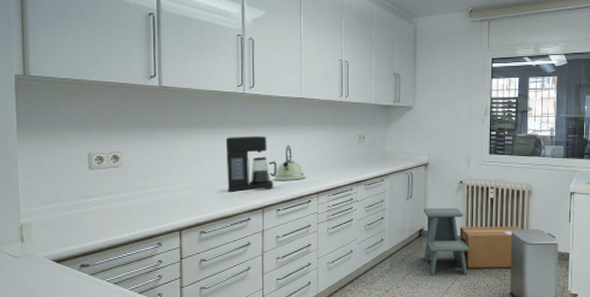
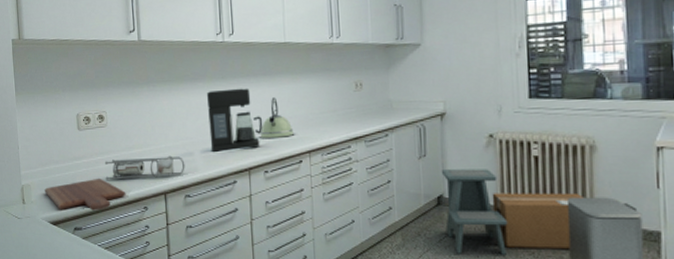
cutting board: none [47,216,139,248] -> present [44,178,126,211]
paper towel holder: none [117,195,201,218] -> present [104,155,185,180]

